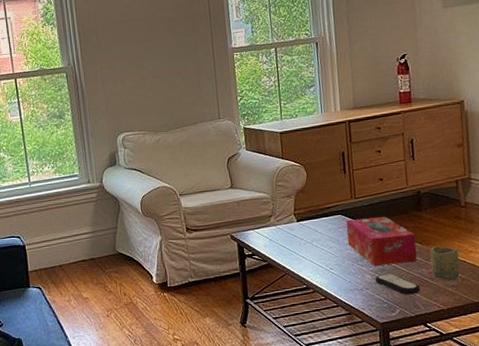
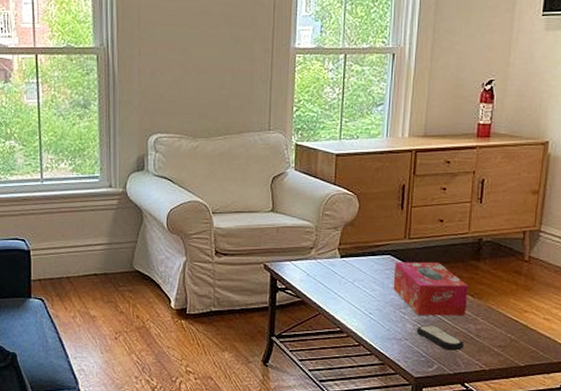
cup: present [430,246,460,281] -> none [480,301,512,341]

